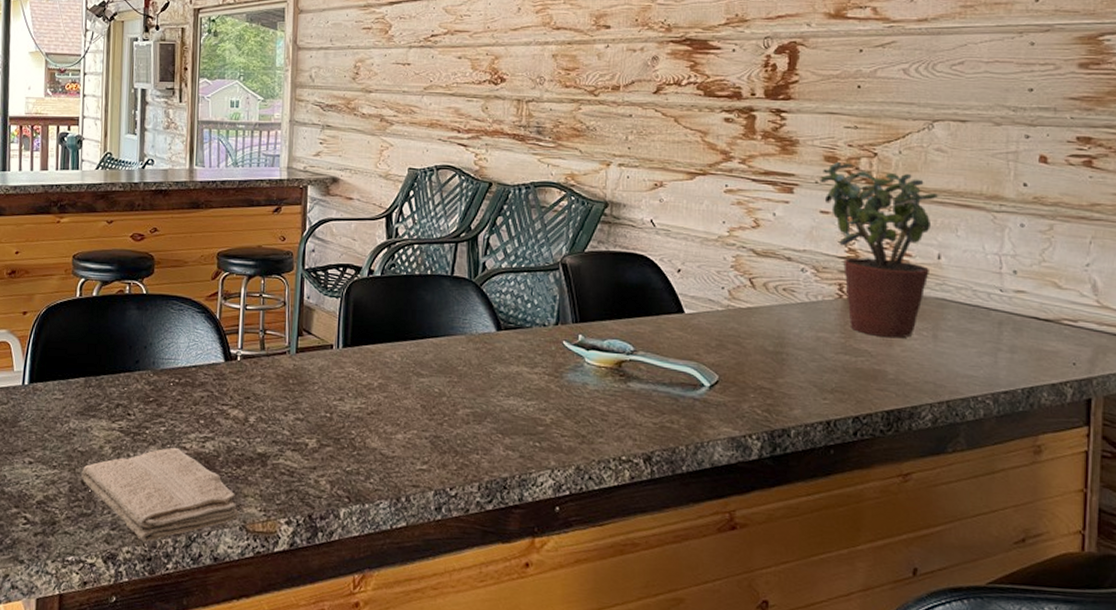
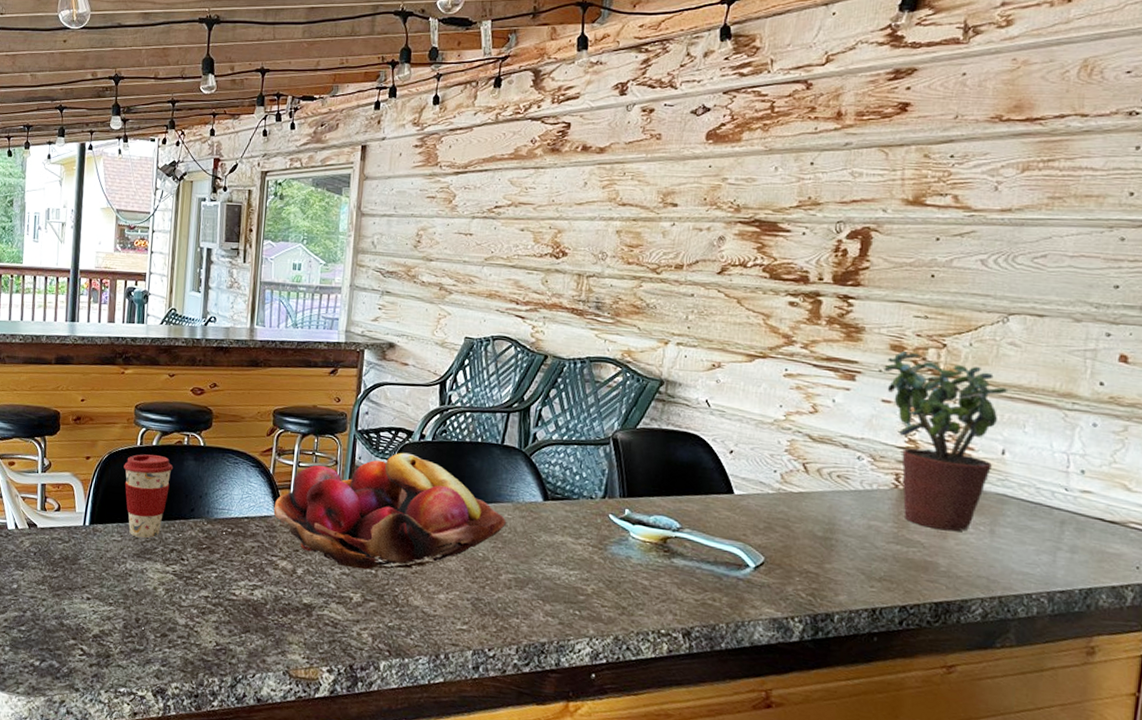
coffee cup: none [63,306,116,395] -> present [123,454,174,539]
washcloth: present [80,447,240,542] -> none [134,592,284,680]
fruit basket: none [222,289,461,414] -> present [273,452,507,570]

